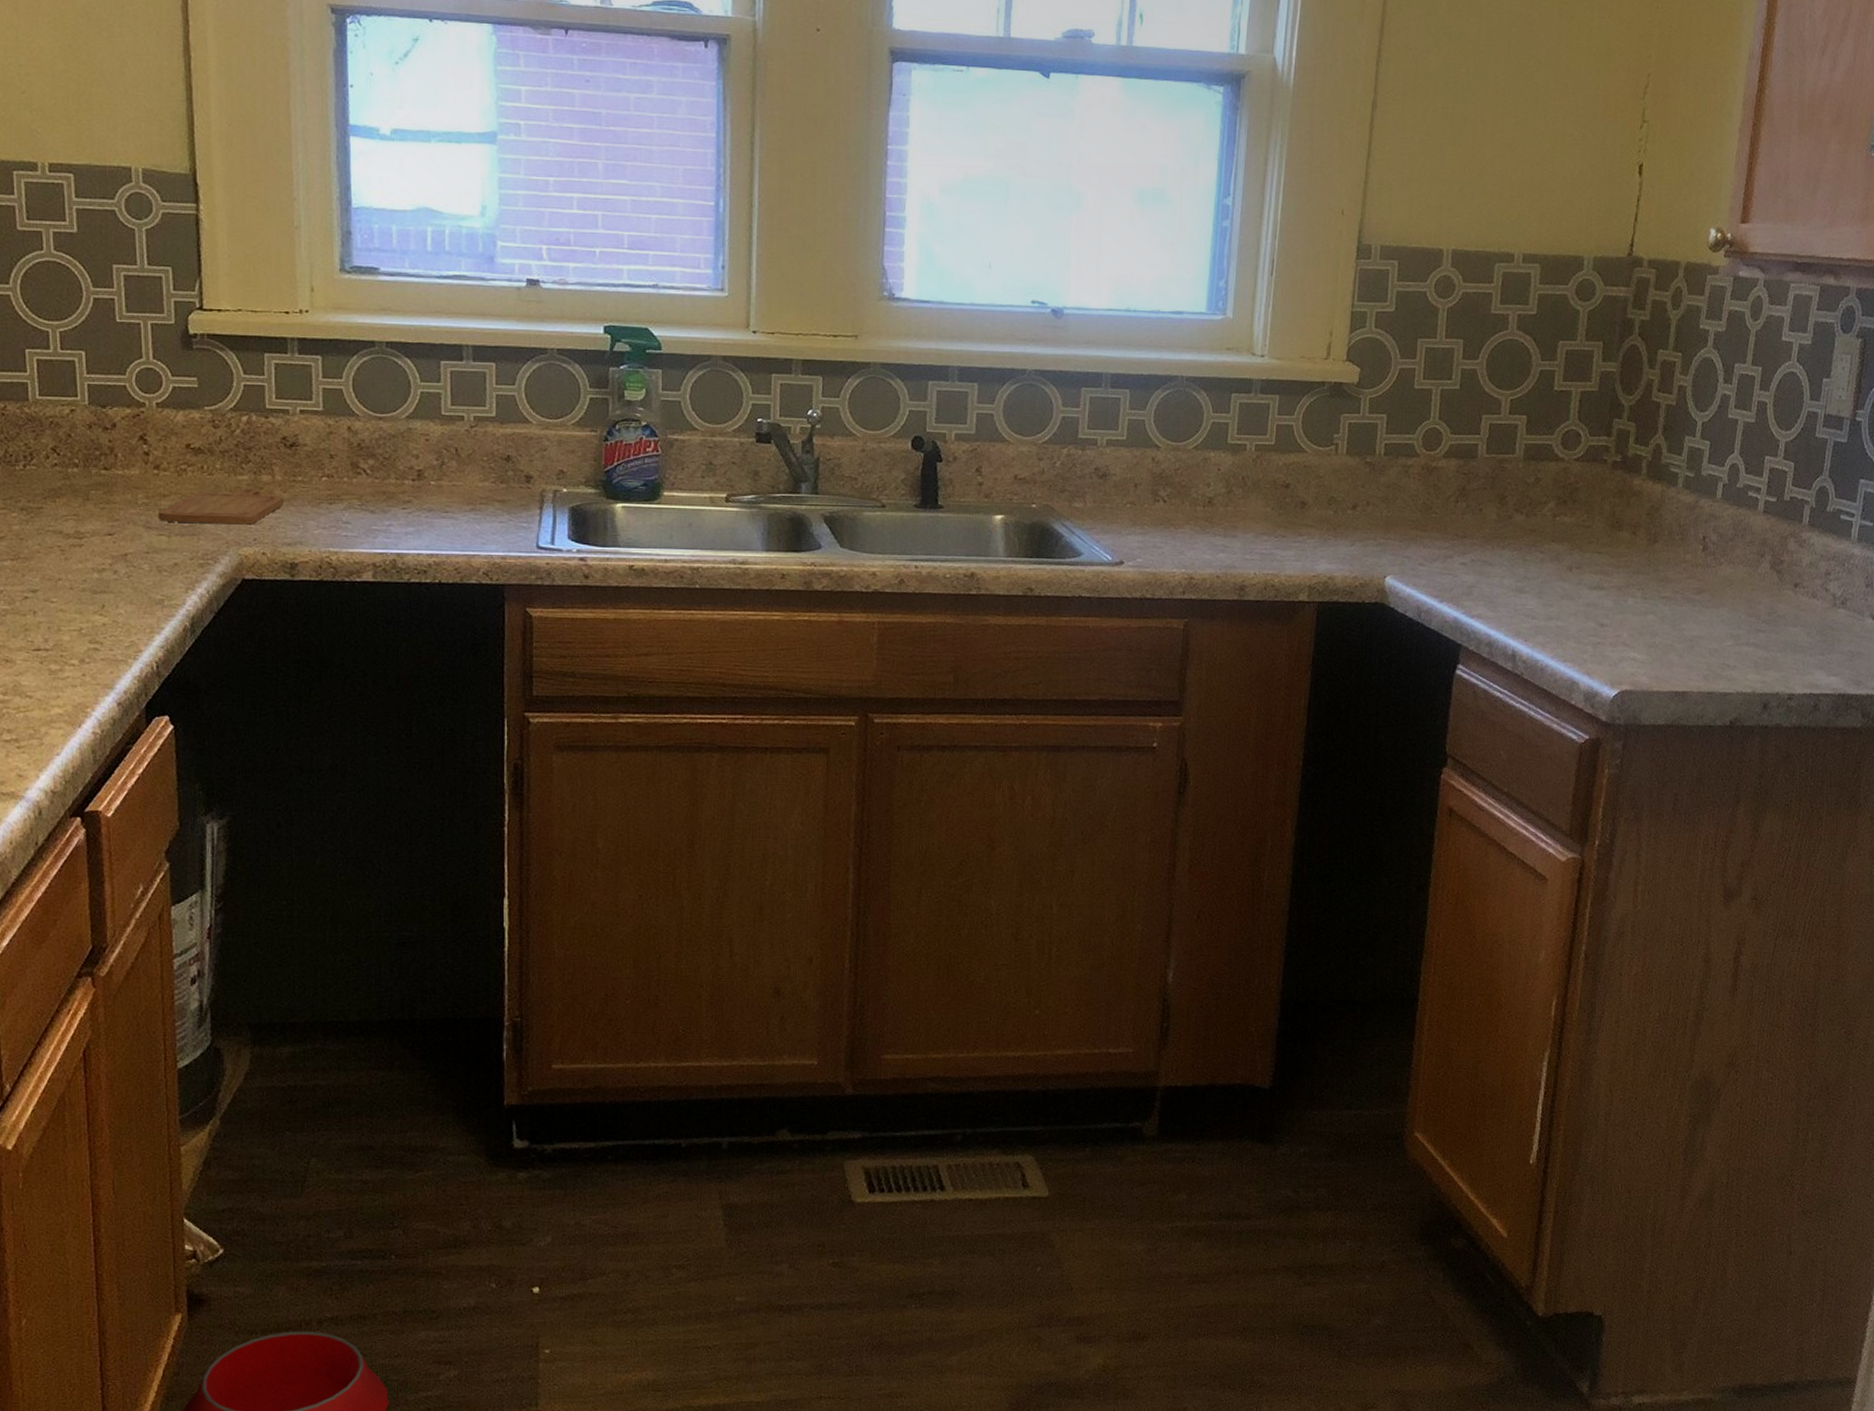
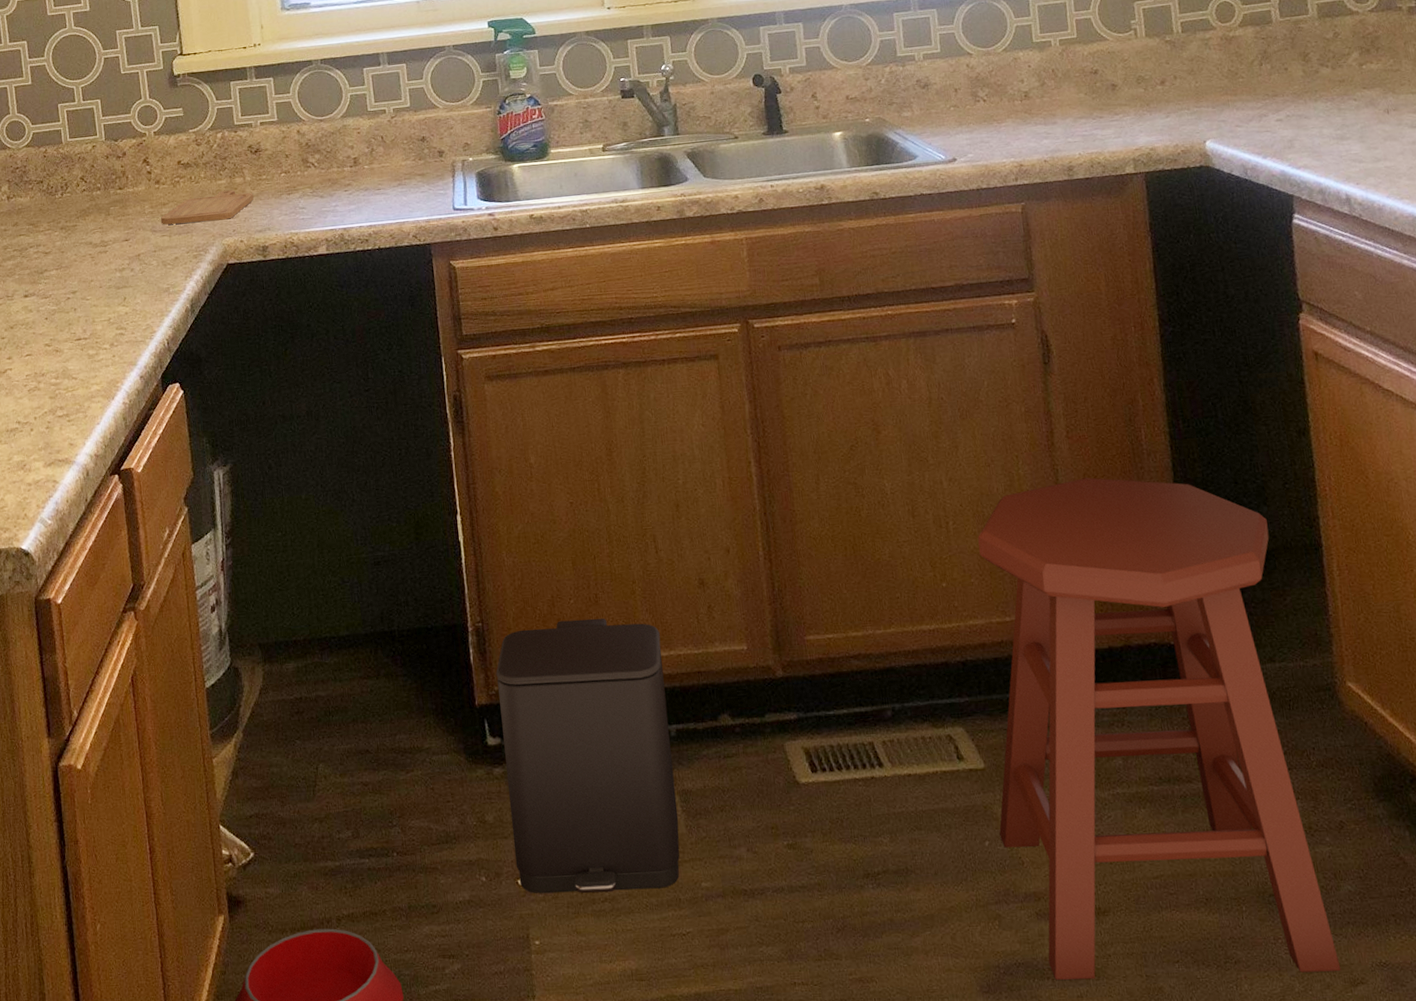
pedal bin: none [531,1021,723,1304] -> present [496,618,680,893]
stool: none [1053,915,1371,1400] -> present [978,477,1341,980]

